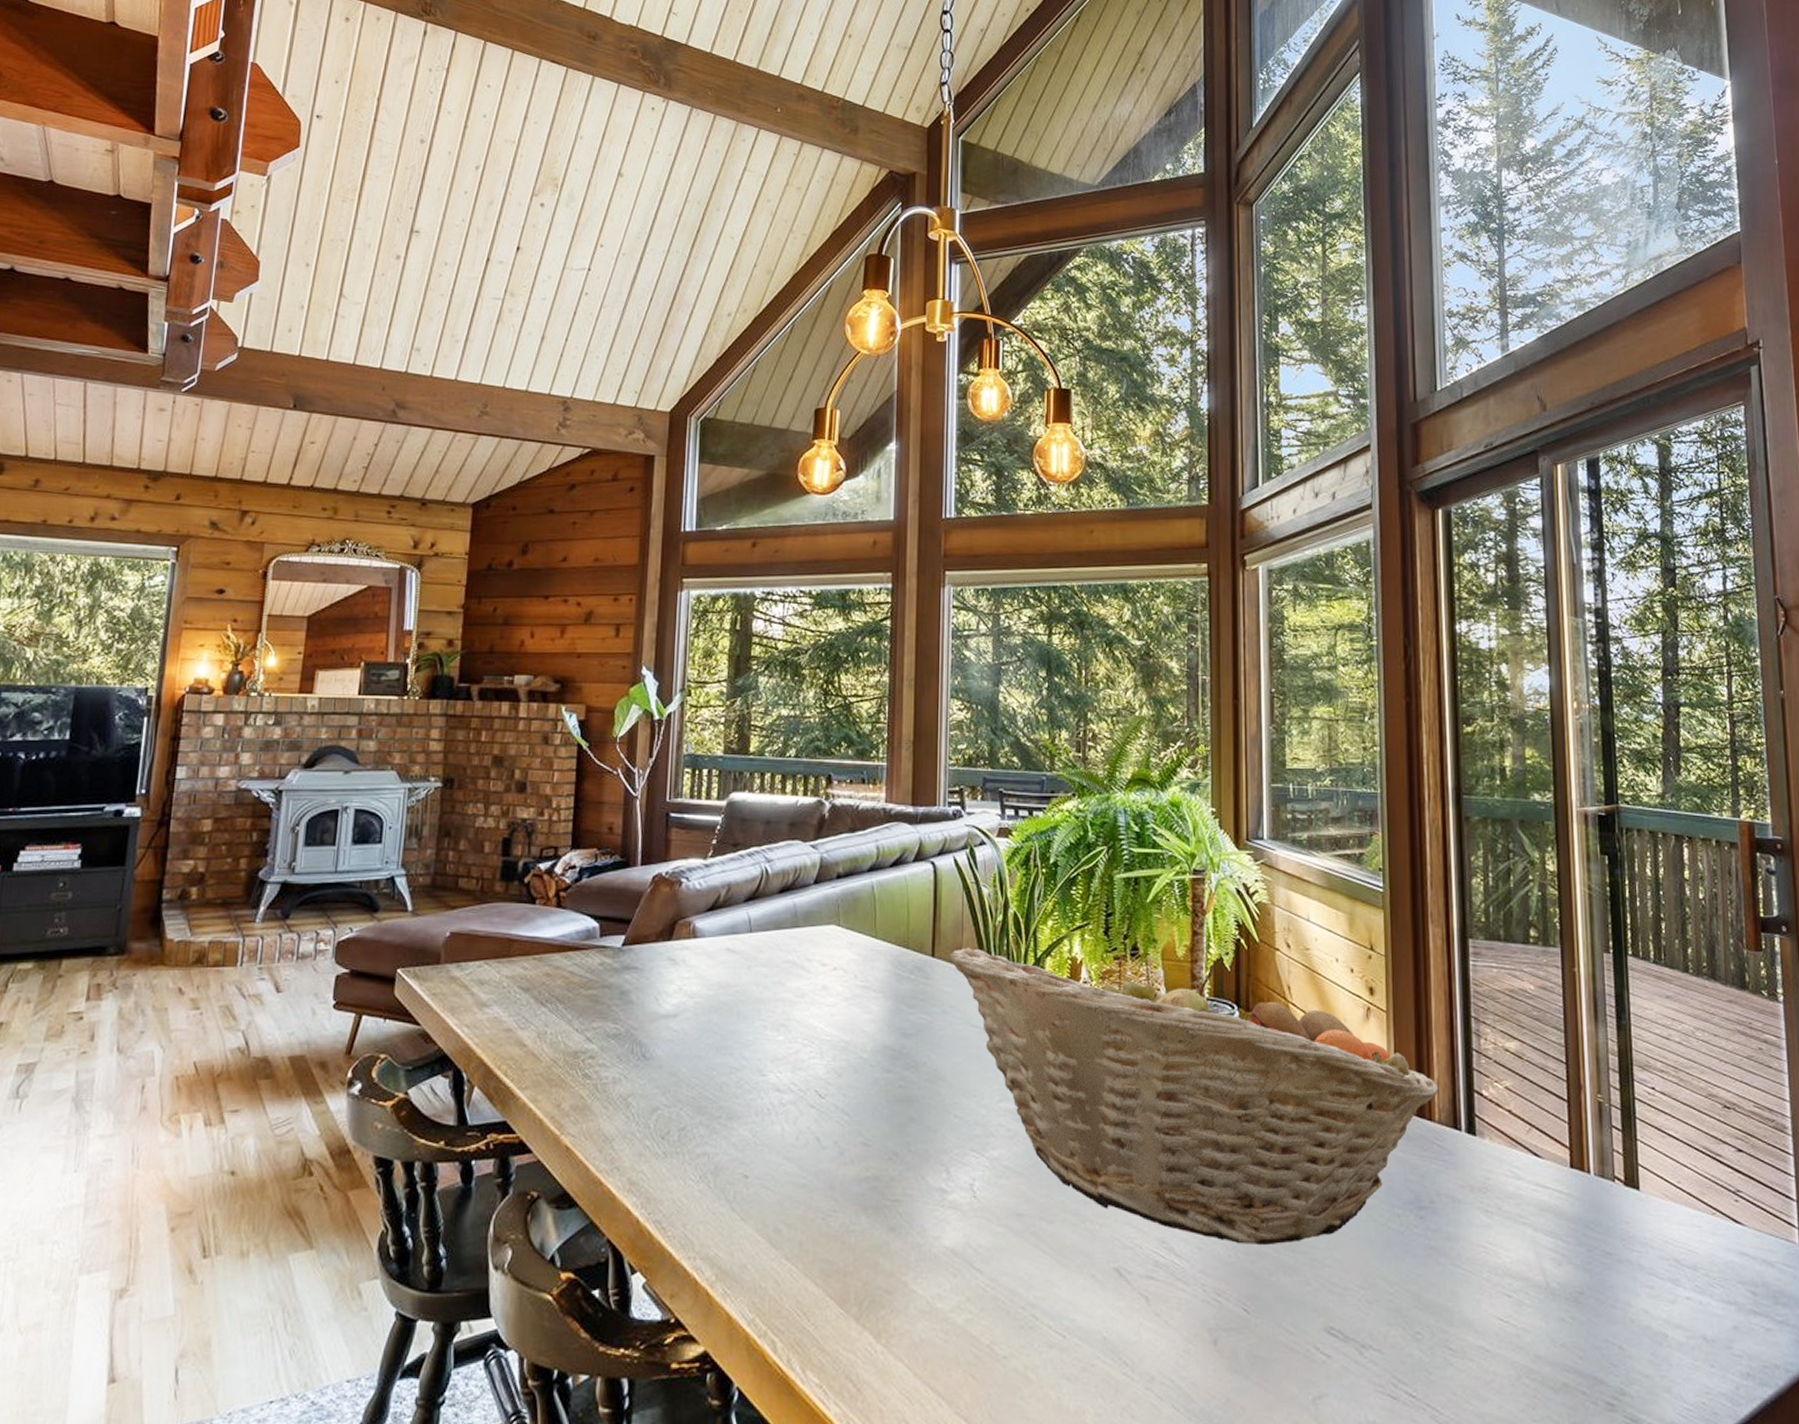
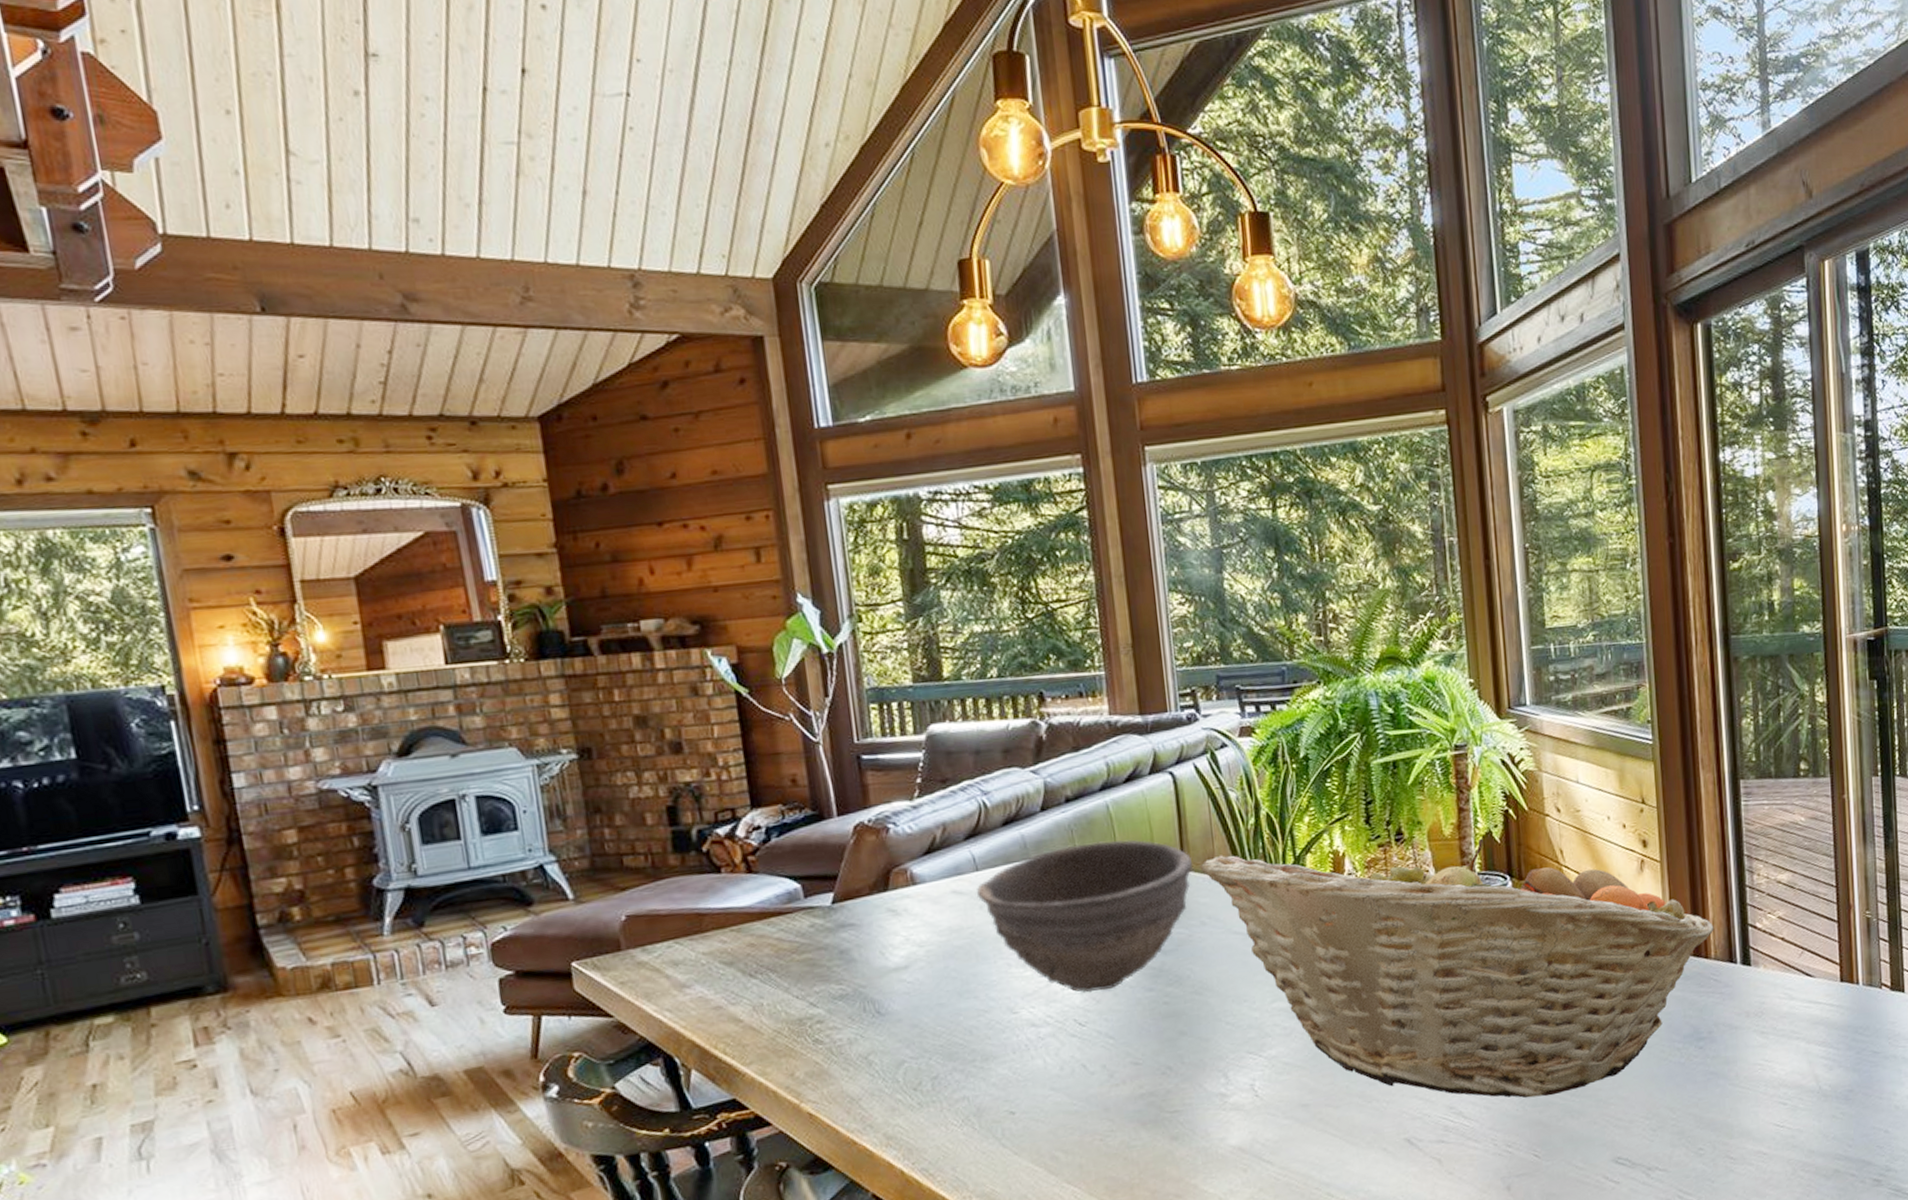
bowl: none [746,919,942,1066] -> present [976,839,1193,993]

